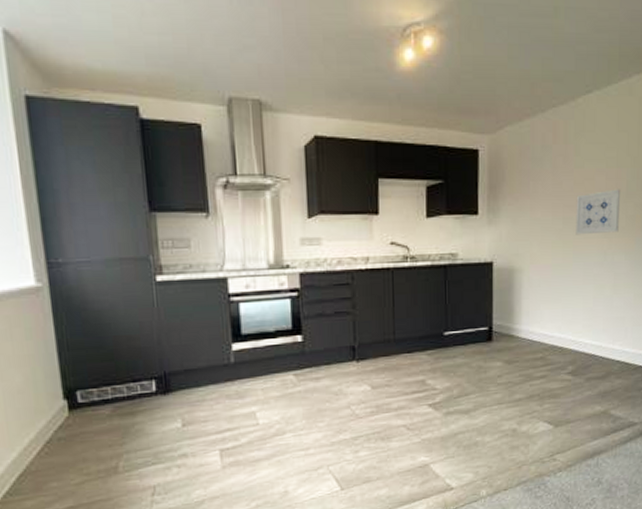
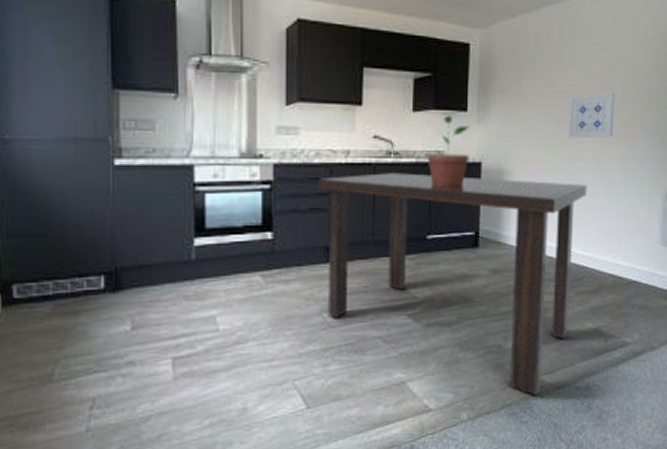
dining table: none [341,275,595,474] -> present [318,173,587,396]
potted plant: none [441,219,481,286] -> present [427,115,469,186]

